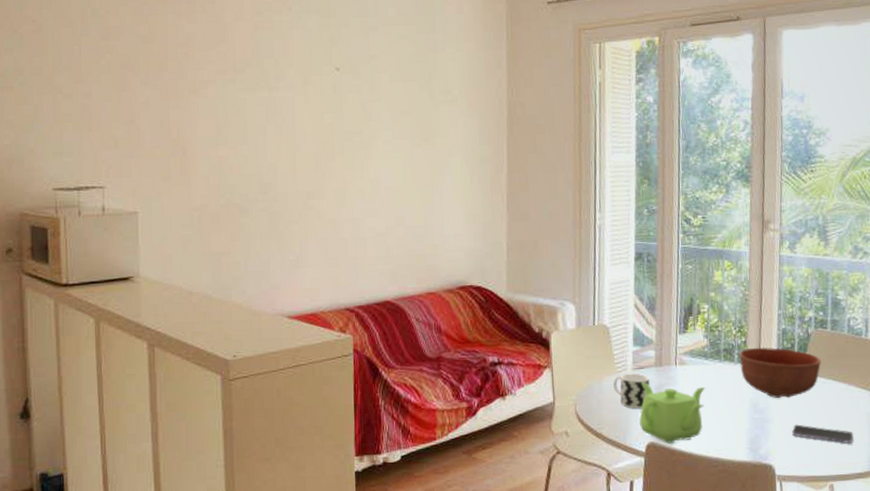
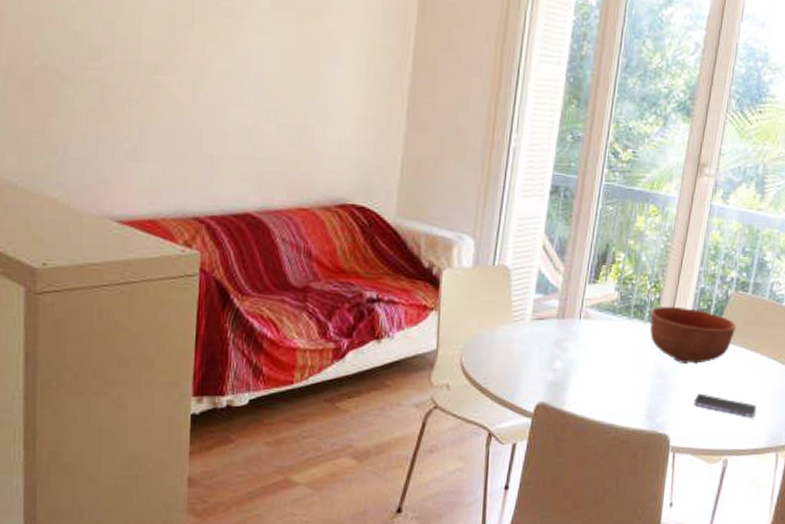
cup: present [613,373,650,409] -> none [507,323,549,364]
teapot: present [639,382,705,443] -> none [531,335,608,405]

